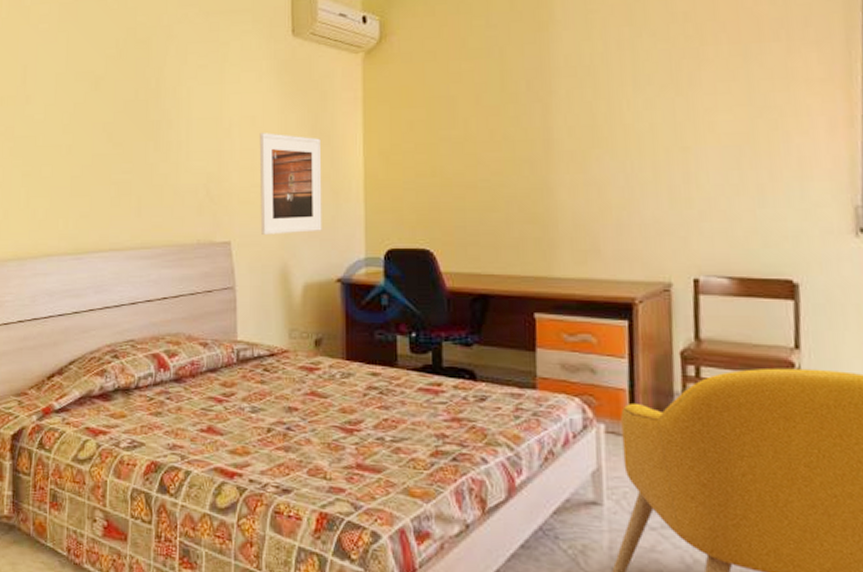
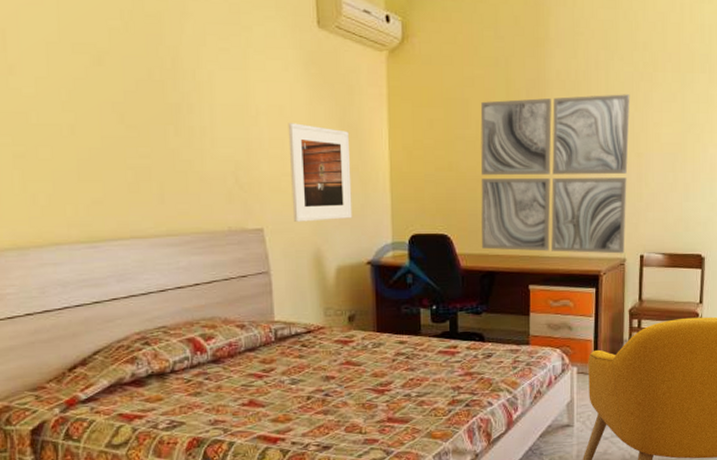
wall art: none [469,76,670,277] -> present [480,94,630,254]

